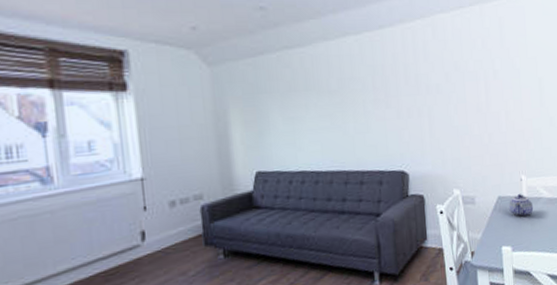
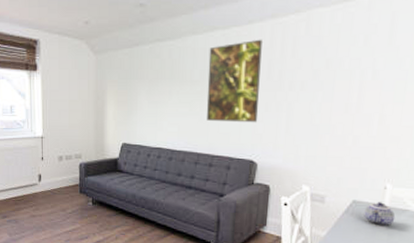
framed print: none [343,44,403,134] -> present [206,39,263,123]

